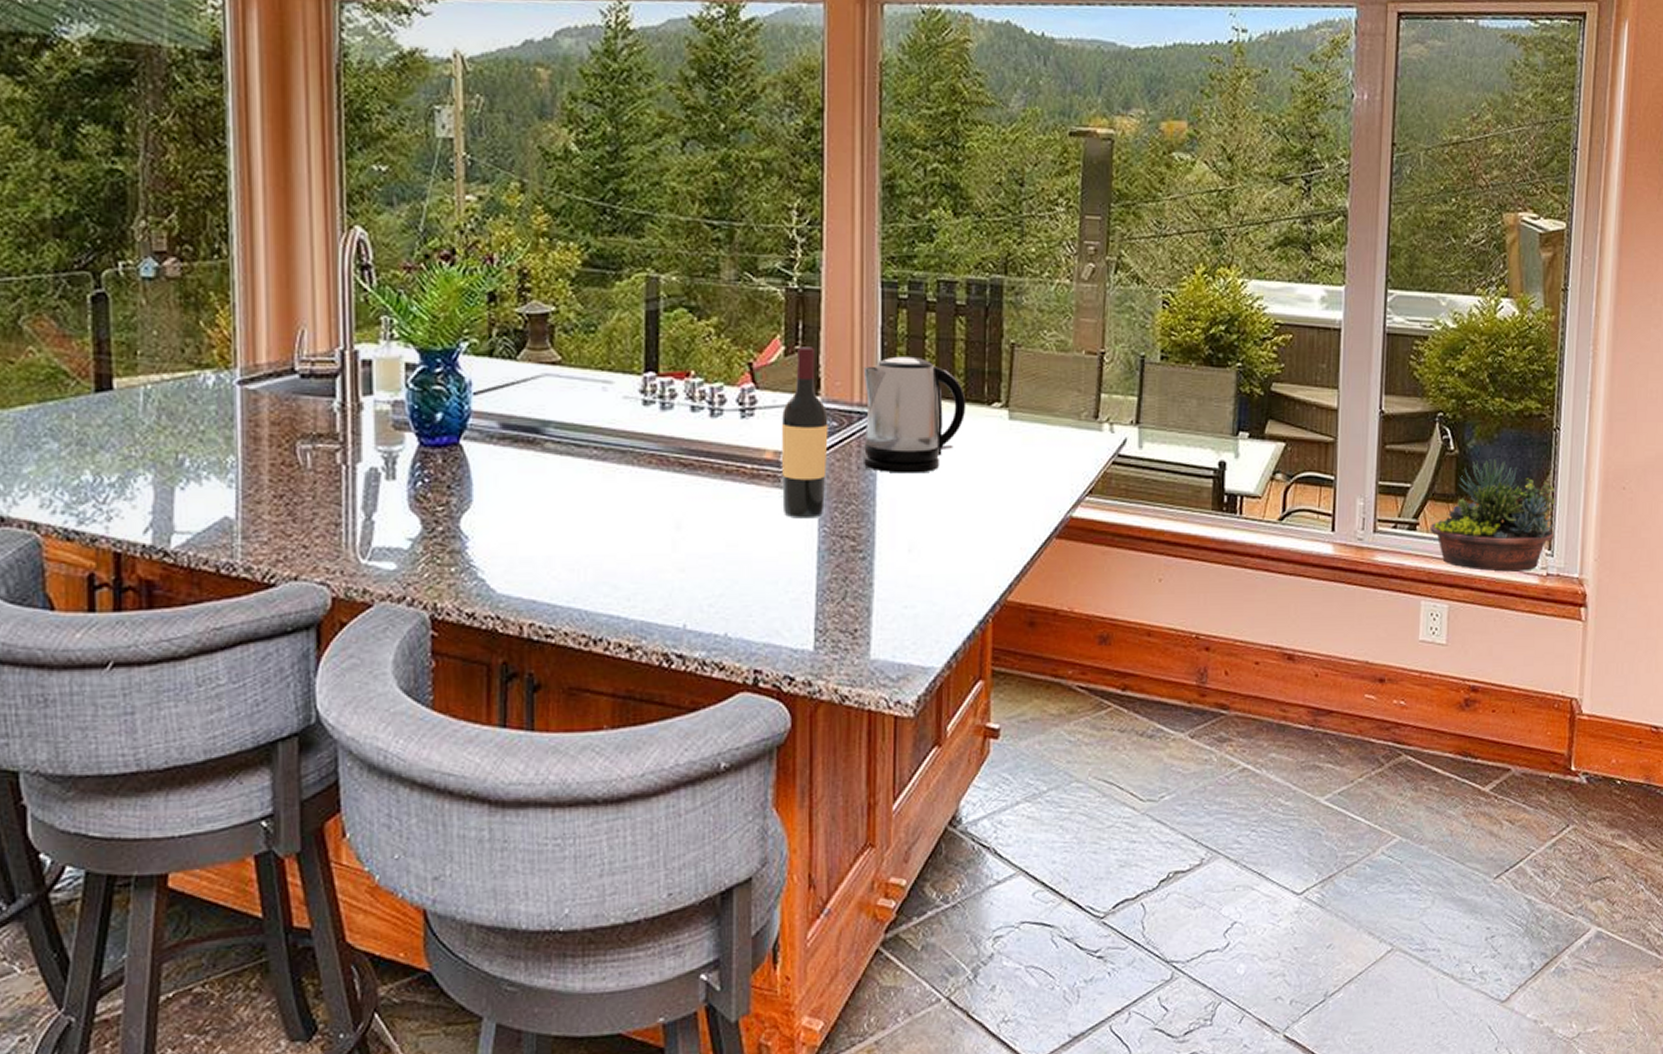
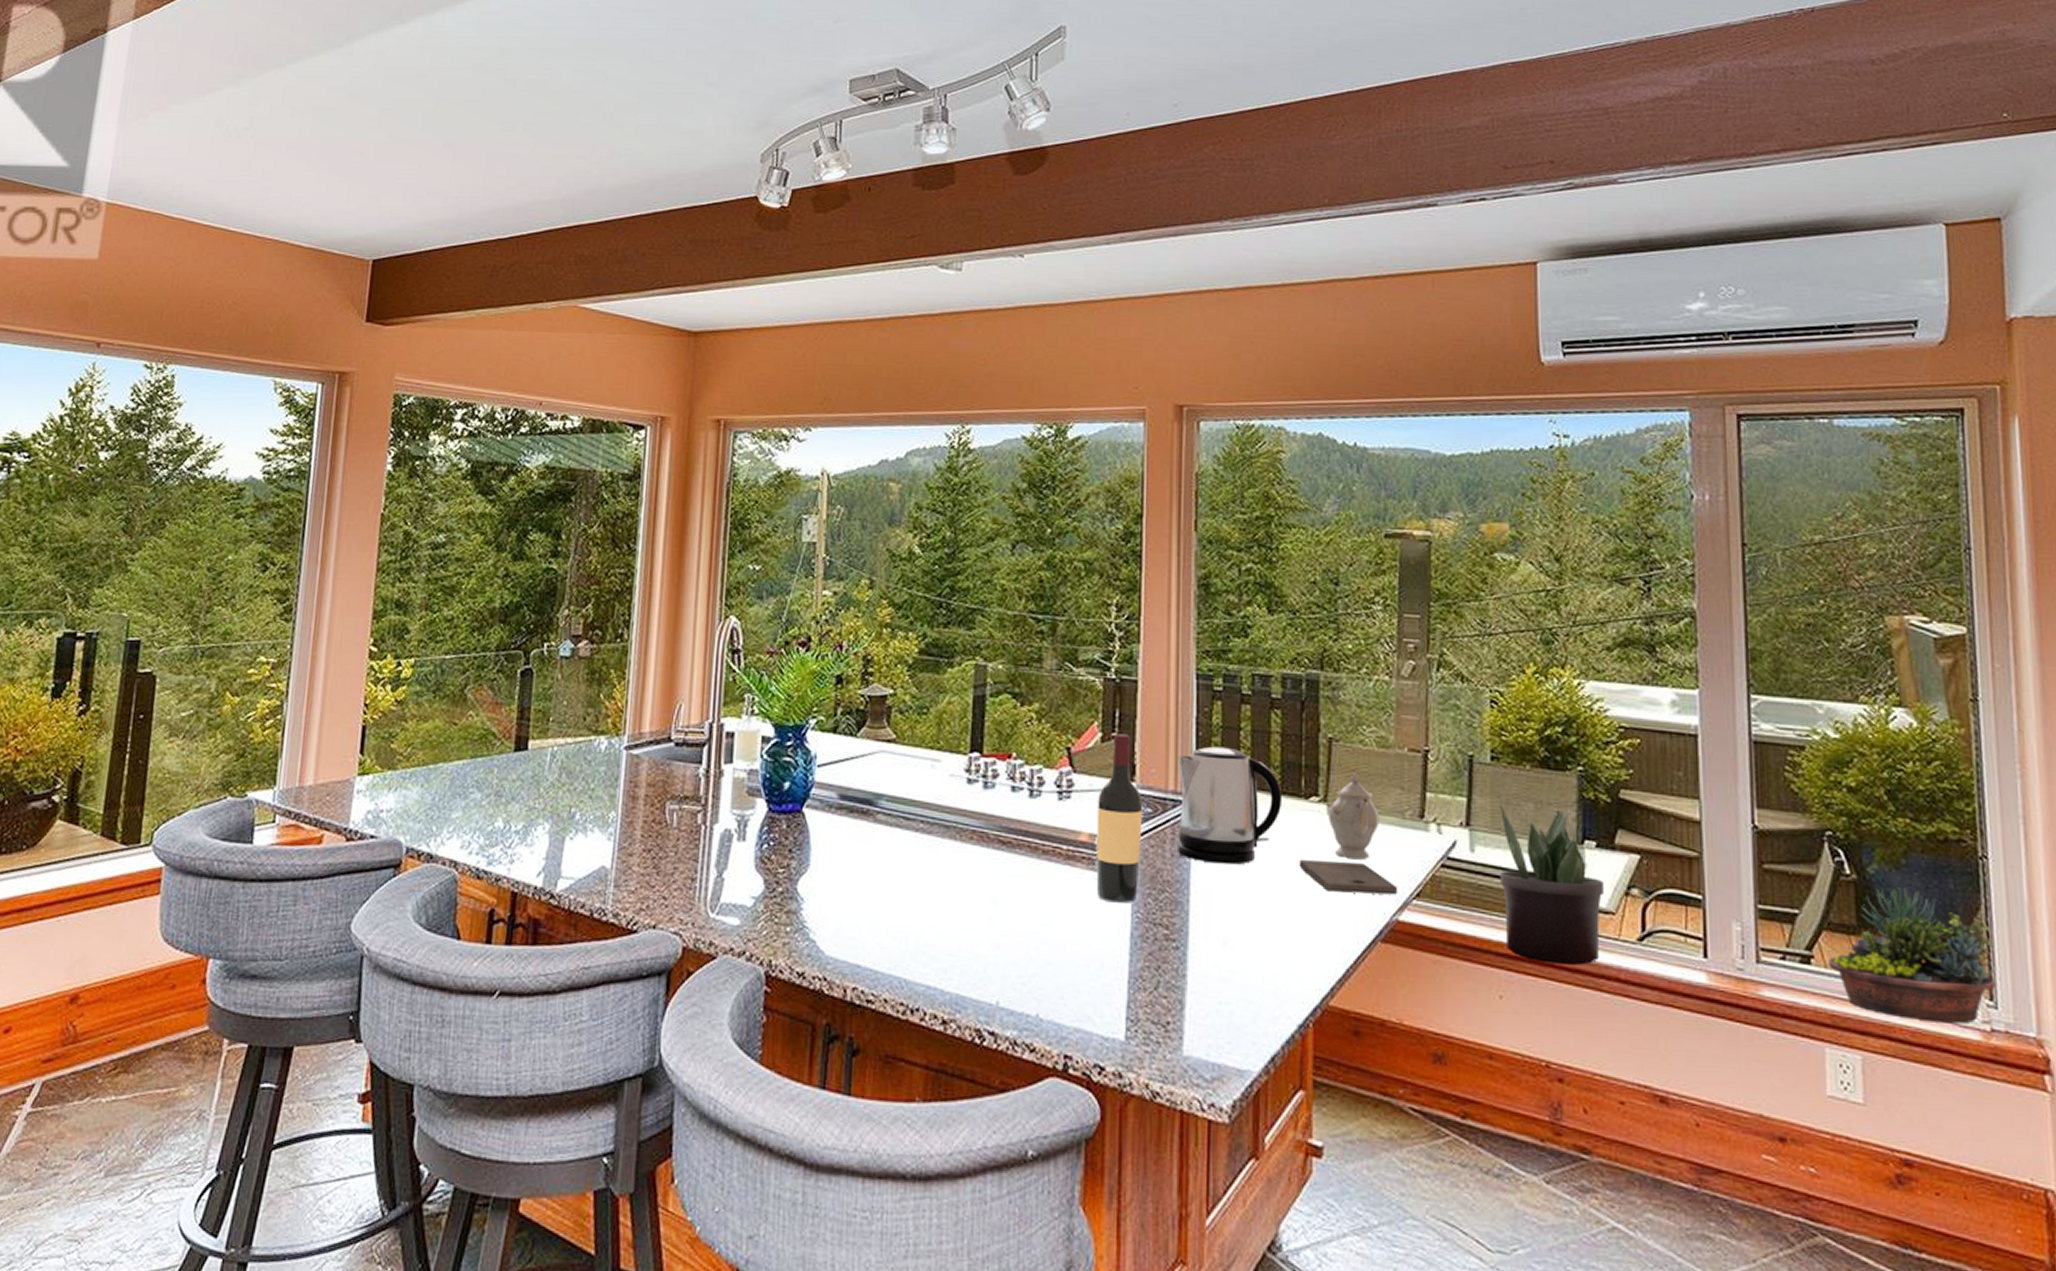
cutting board: none [981,465,1073,494] -> present [1299,860,1399,895]
teapot: none [1010,377,1058,462] -> present [1329,773,1380,860]
planter: none [1164,402,1253,548] -> present [1500,805,1604,966]

